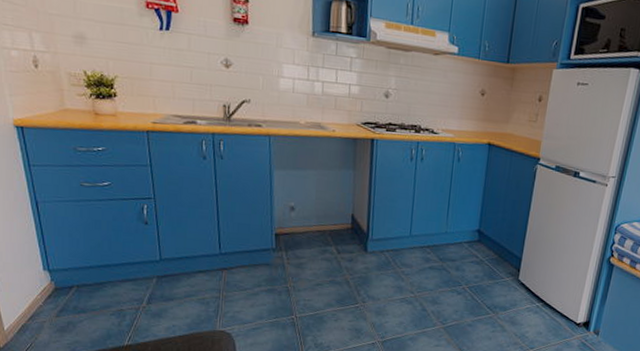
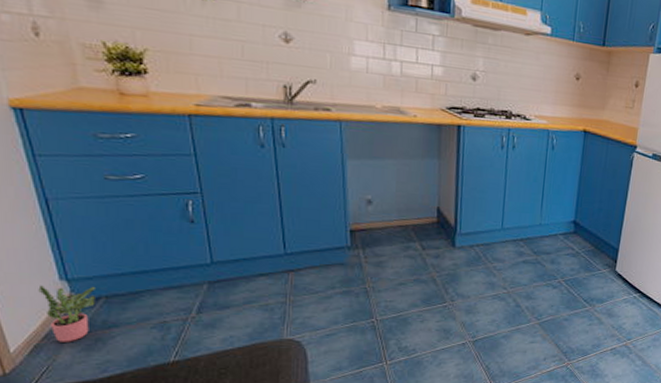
potted plant: none [27,274,69,324] -> present [38,285,95,342]

